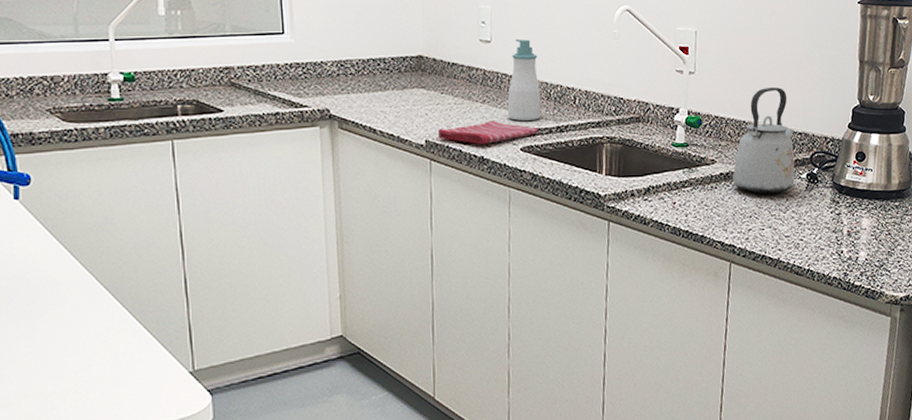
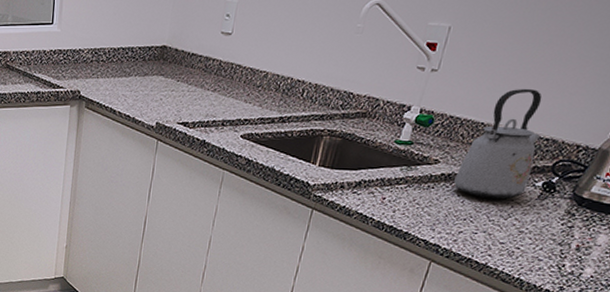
dish towel: present [437,120,539,144] -> none [167,107,262,129]
soap bottle: present [507,38,542,121] -> none [234,31,275,110]

